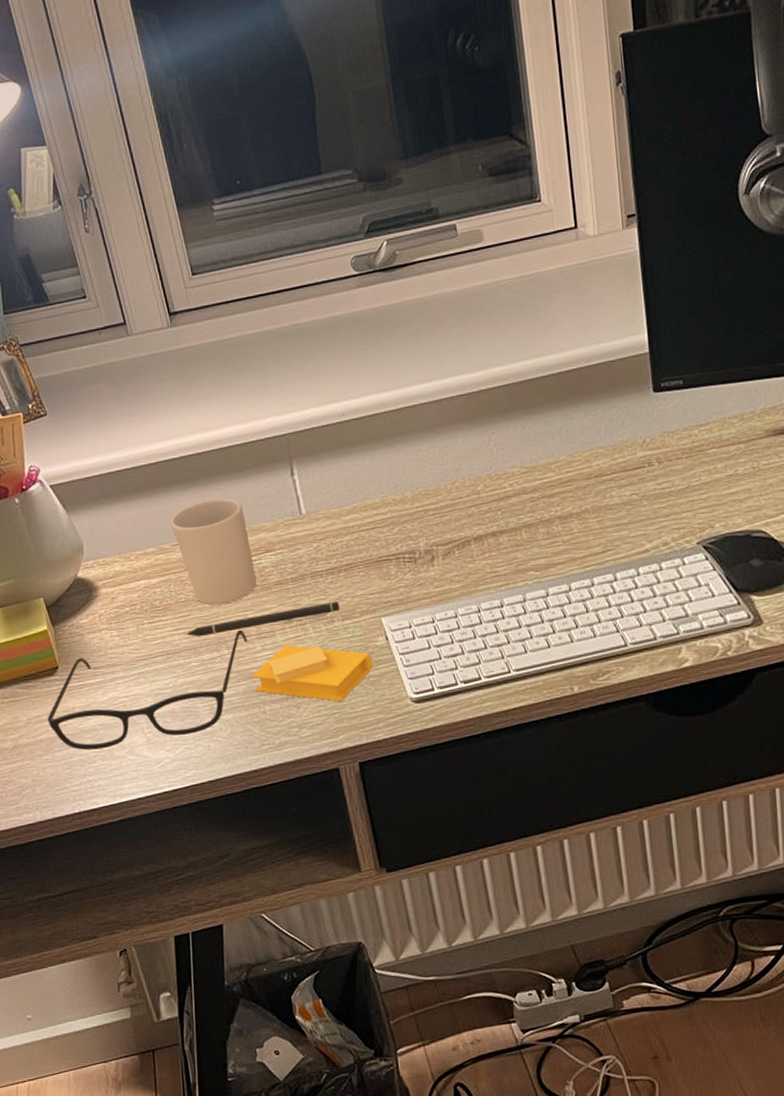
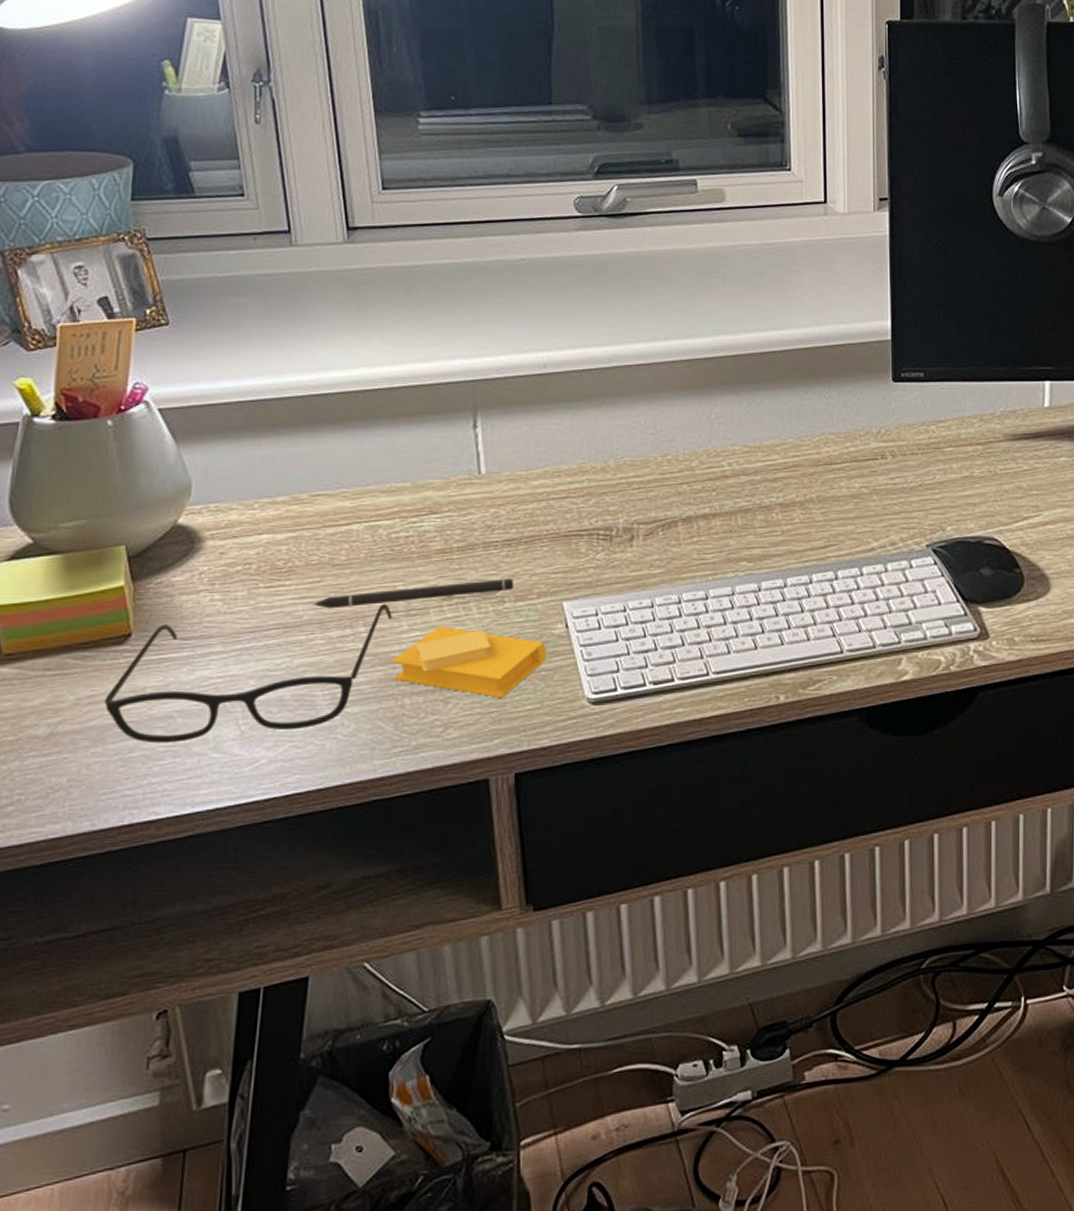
mug: present [171,498,257,605] -> none [313,446,414,572]

